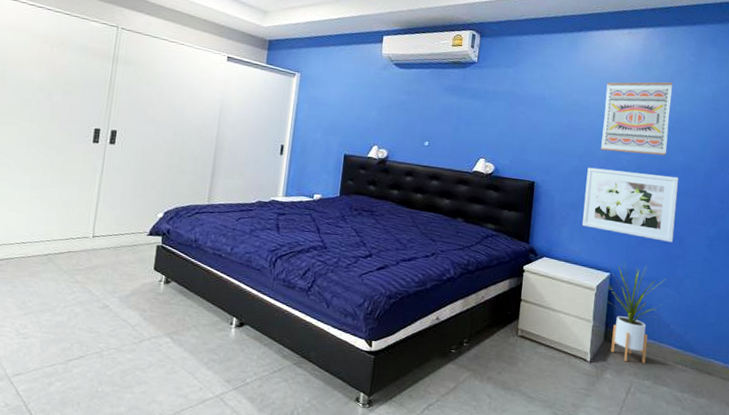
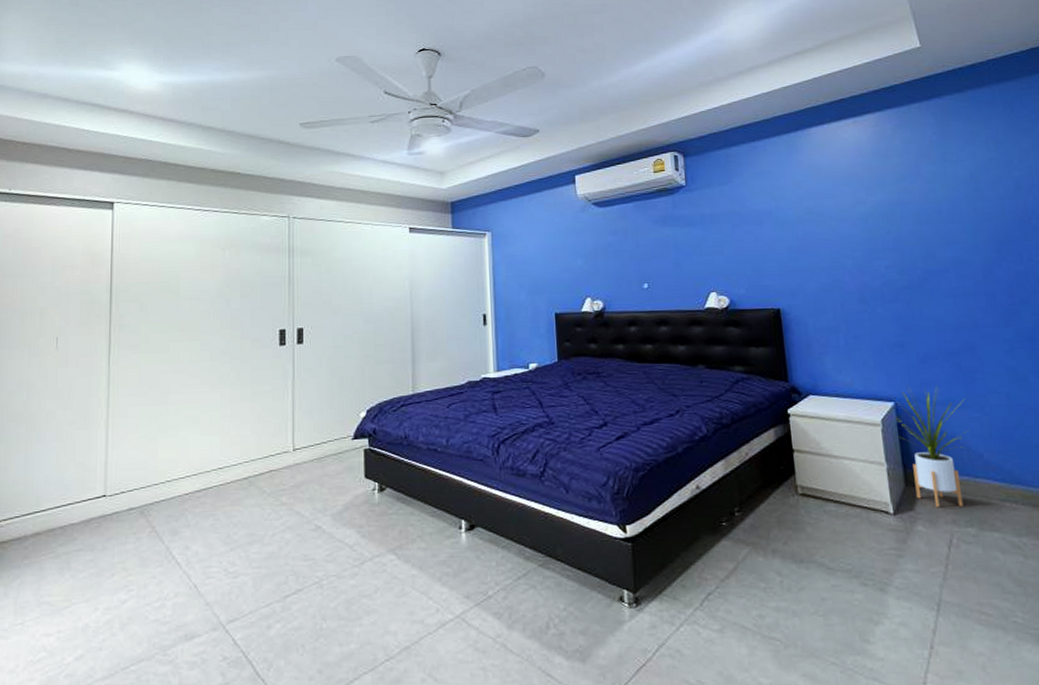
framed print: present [582,167,679,242] -> none [839,275,963,354]
wall art: present [601,82,673,156] -> none [840,169,930,260]

